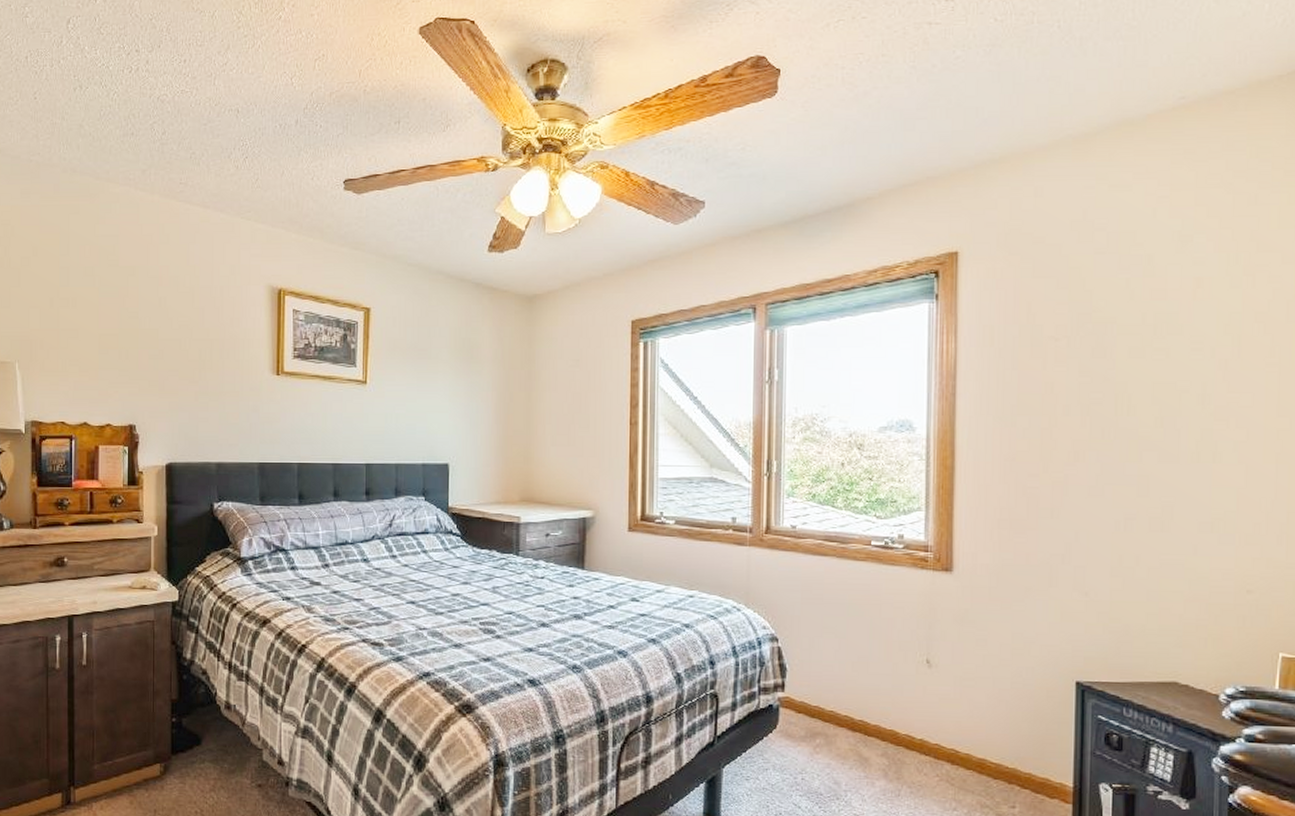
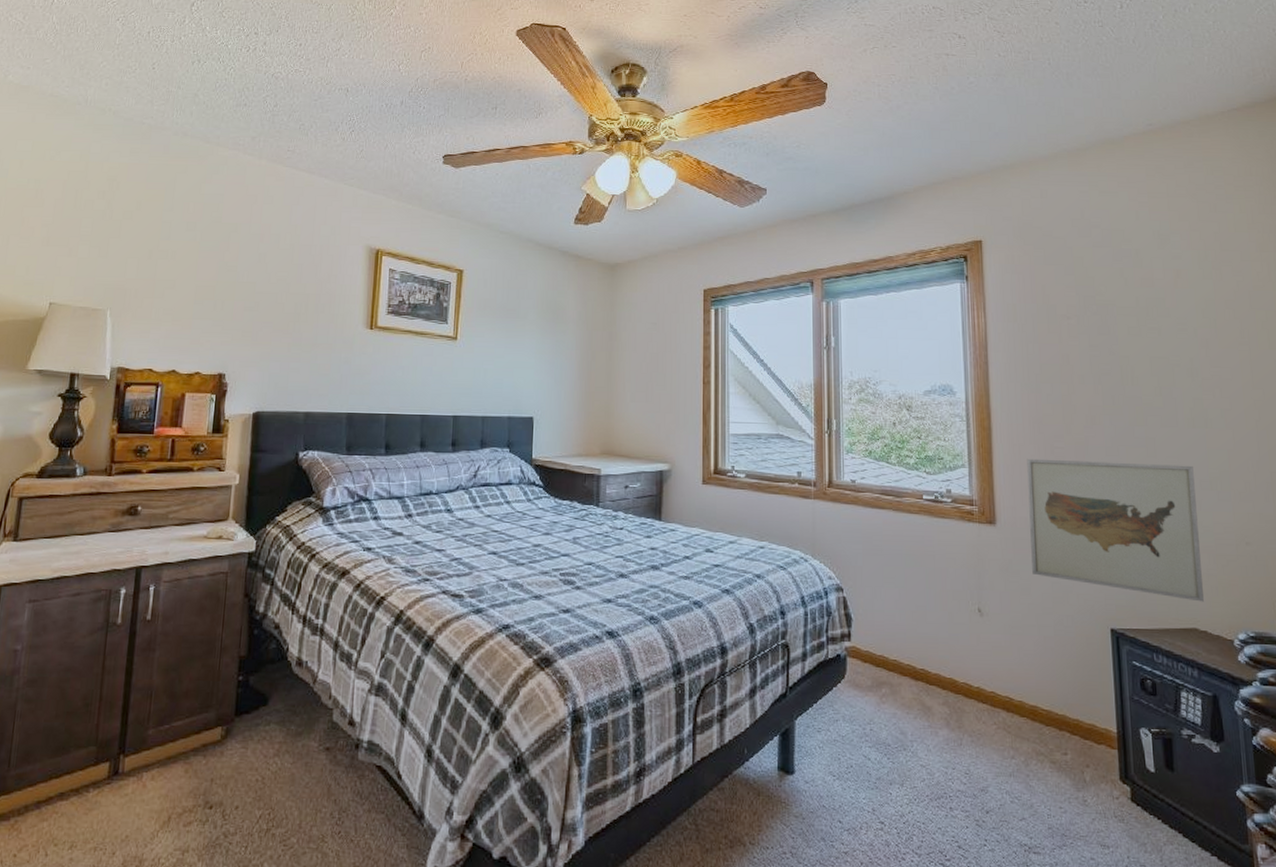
wall art: none [991,500,1192,654] -> present [1027,458,1204,602]

